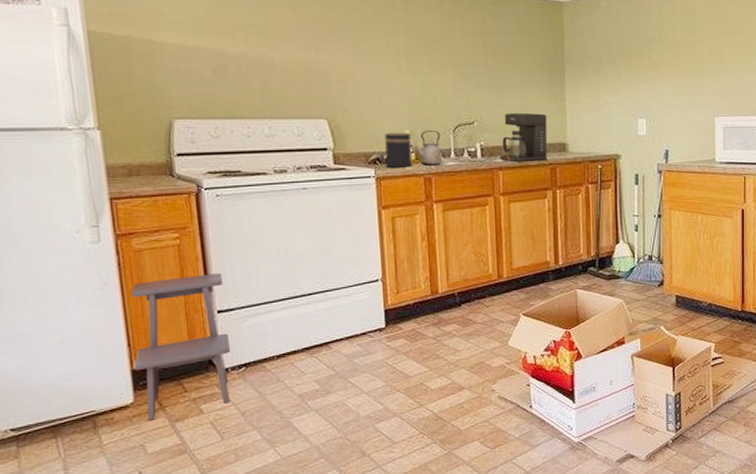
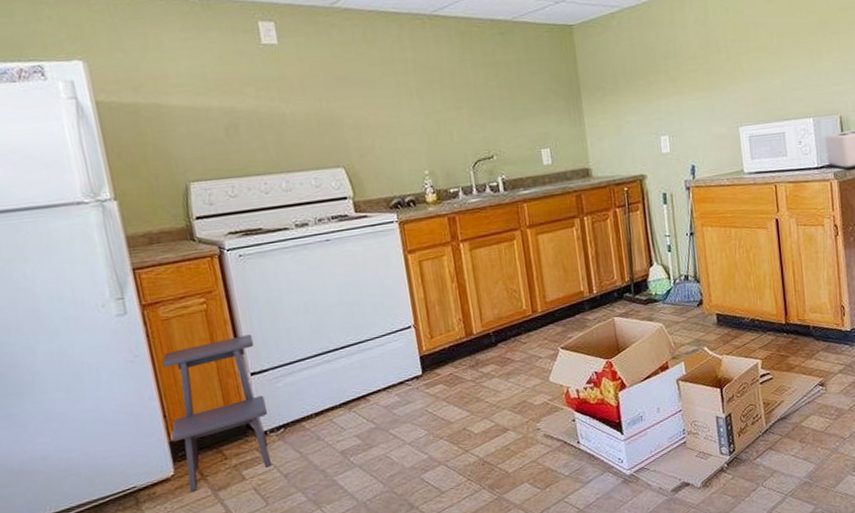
cylinder: present [385,132,412,169] -> none [404,173,434,212]
kettle: present [413,130,442,167] -> none [434,168,465,206]
coffee maker: present [500,112,548,163] -> none [523,140,571,194]

